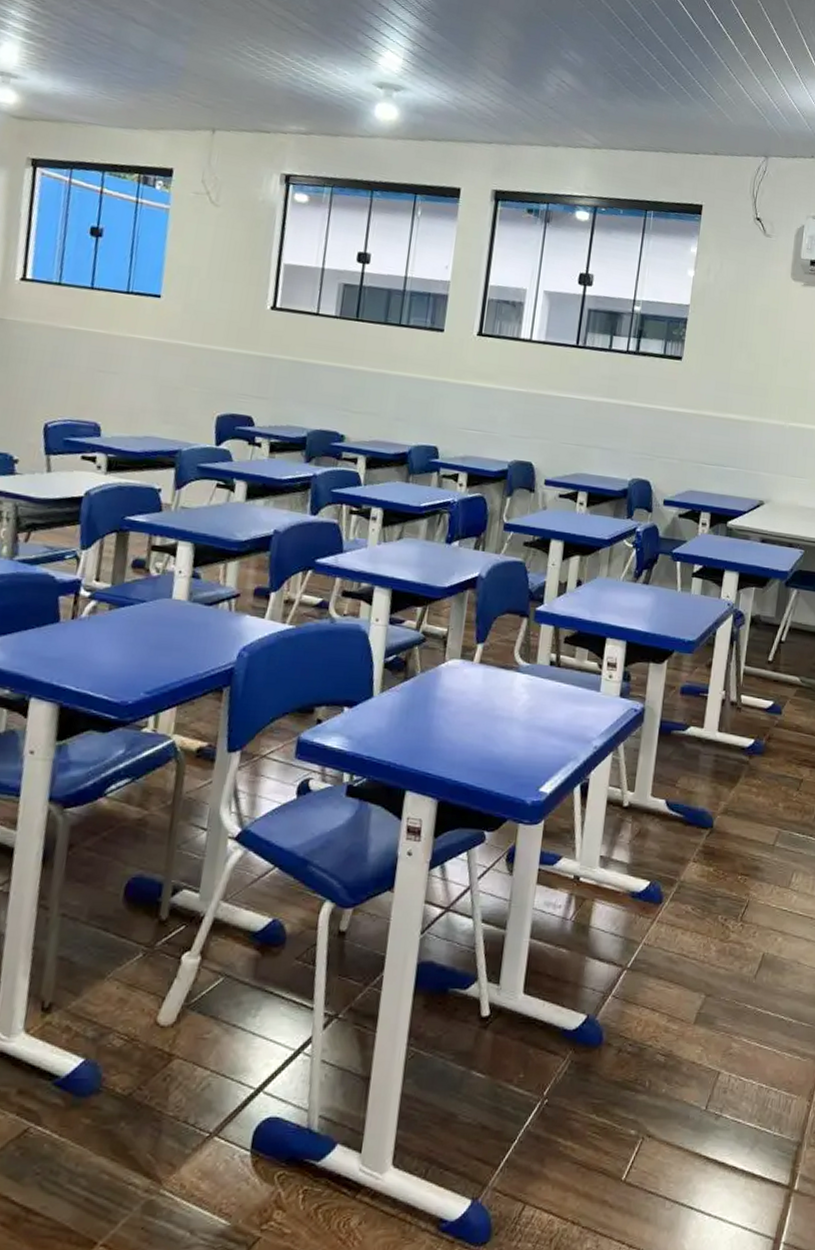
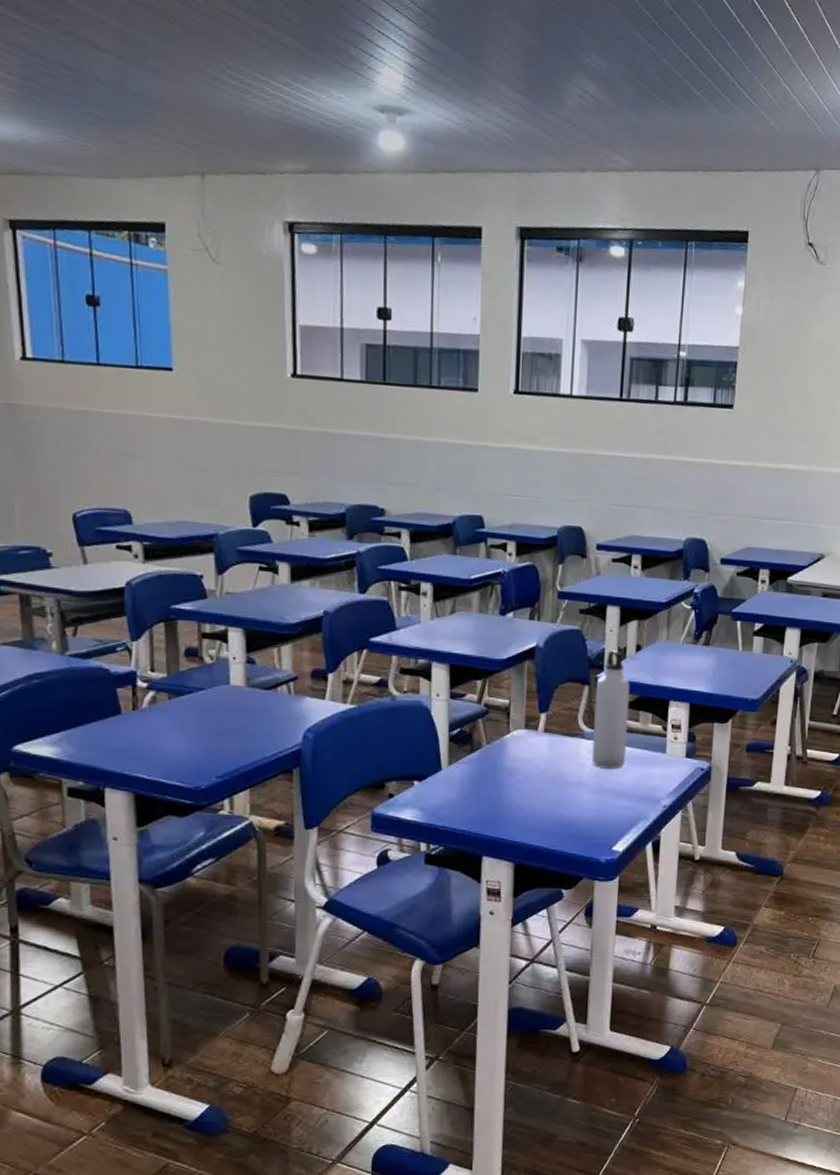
water bottle: none [525,584,569,705] -> present [591,650,630,769]

